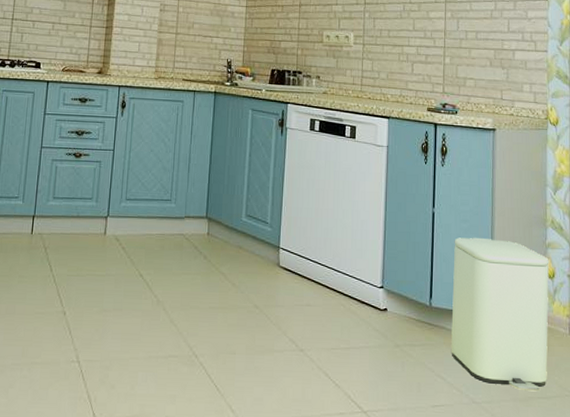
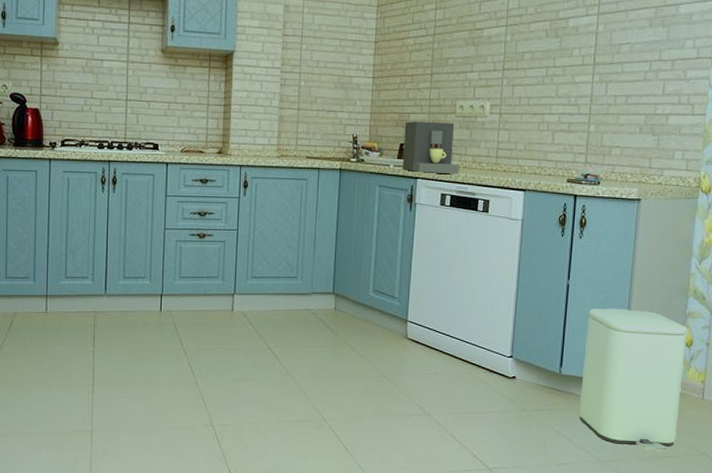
coffee maker: none [273,48,327,101] -> present [402,121,459,175]

